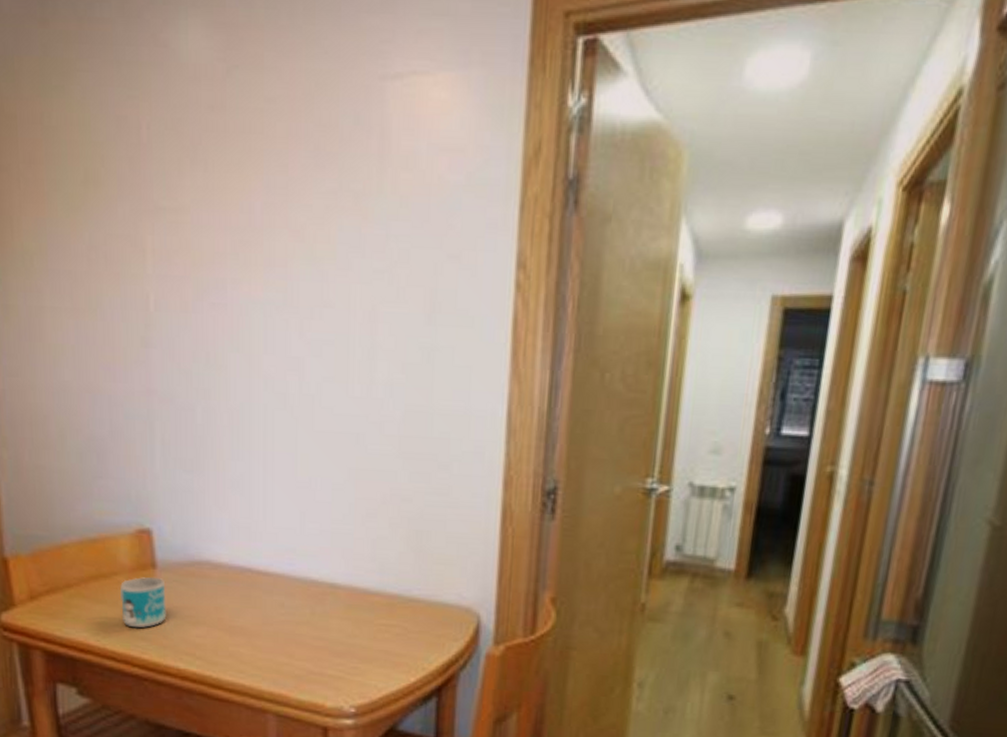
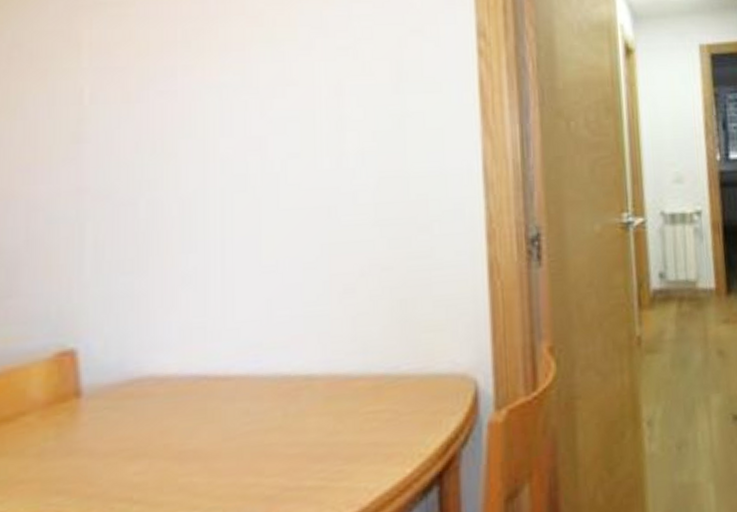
mug: present [120,576,167,629] -> none [29,408,94,481]

